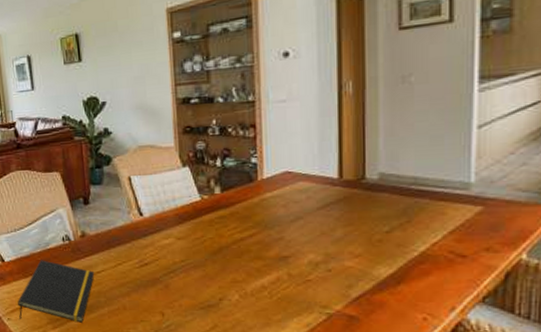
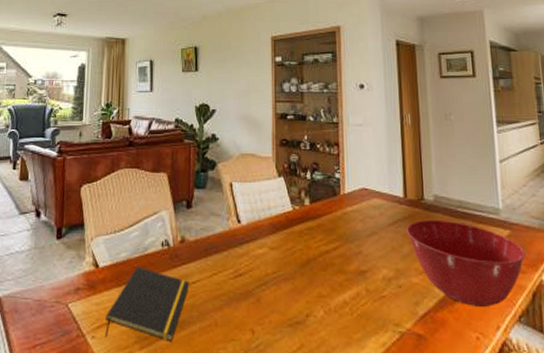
mixing bowl: none [340,199,501,288] -> present [406,219,526,307]

